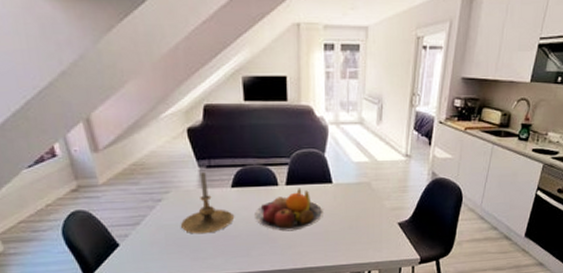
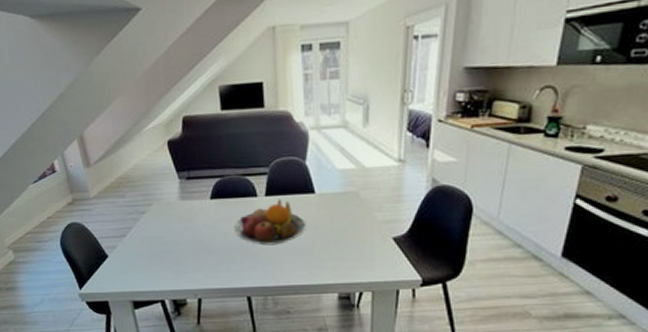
candle holder: present [181,171,234,234] -> none [163,183,213,247]

